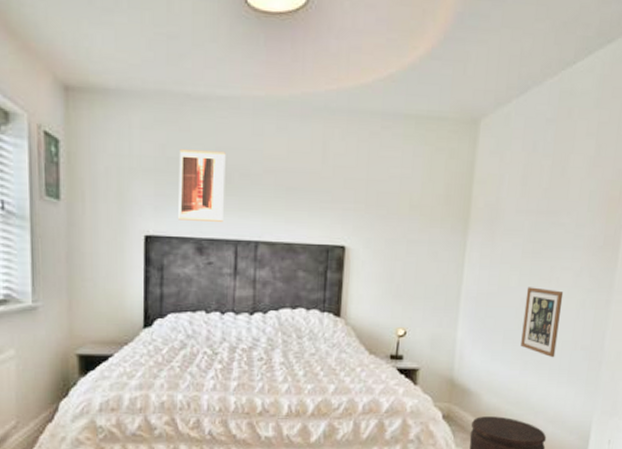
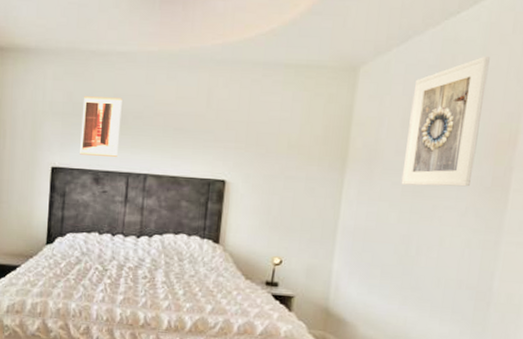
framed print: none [521,109,603,247] -> present [401,55,490,187]
picture frame: present [521,287,564,358] -> none [400,224,447,295]

